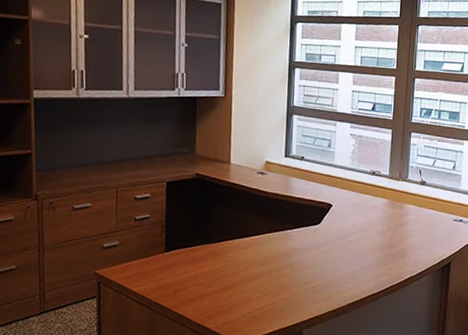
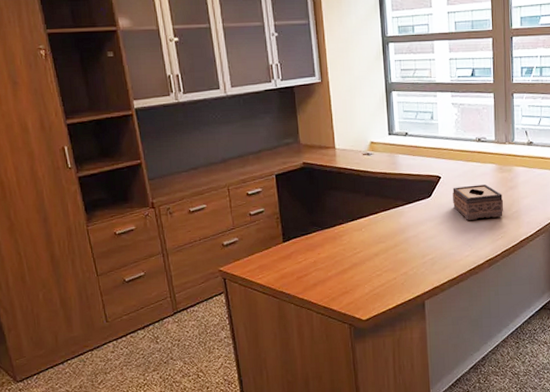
tissue box: none [341,217,392,253] -> present [452,184,504,220]

